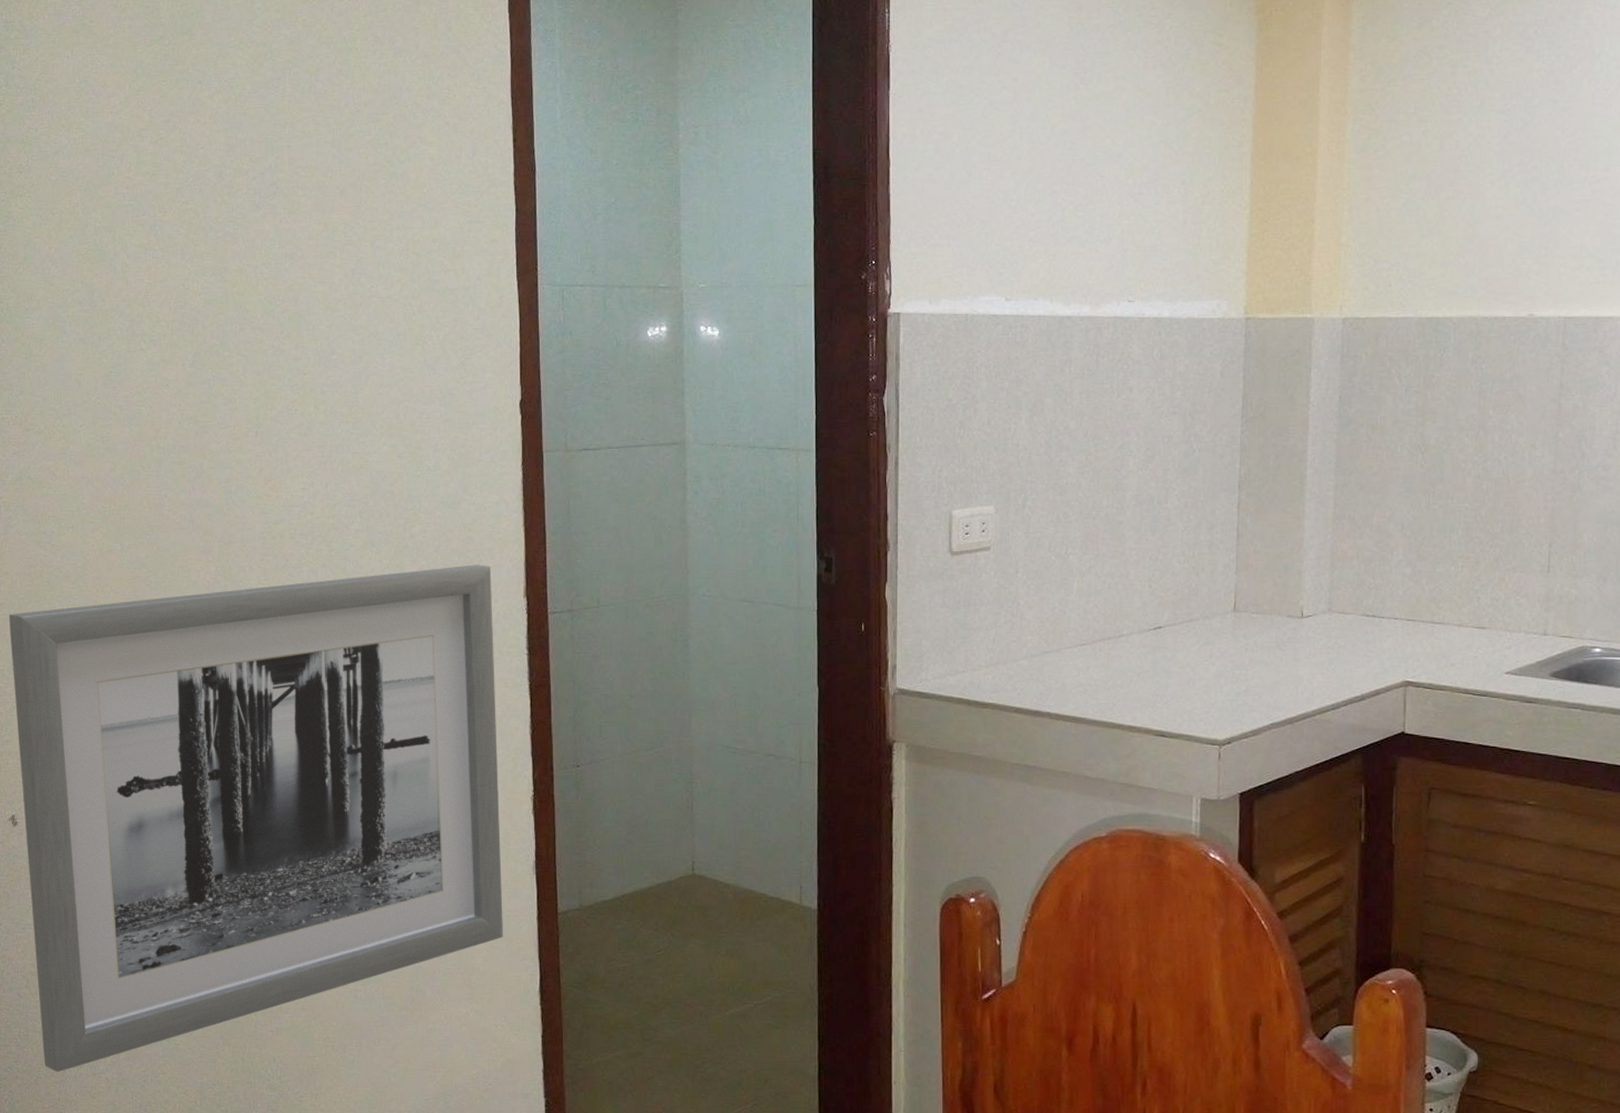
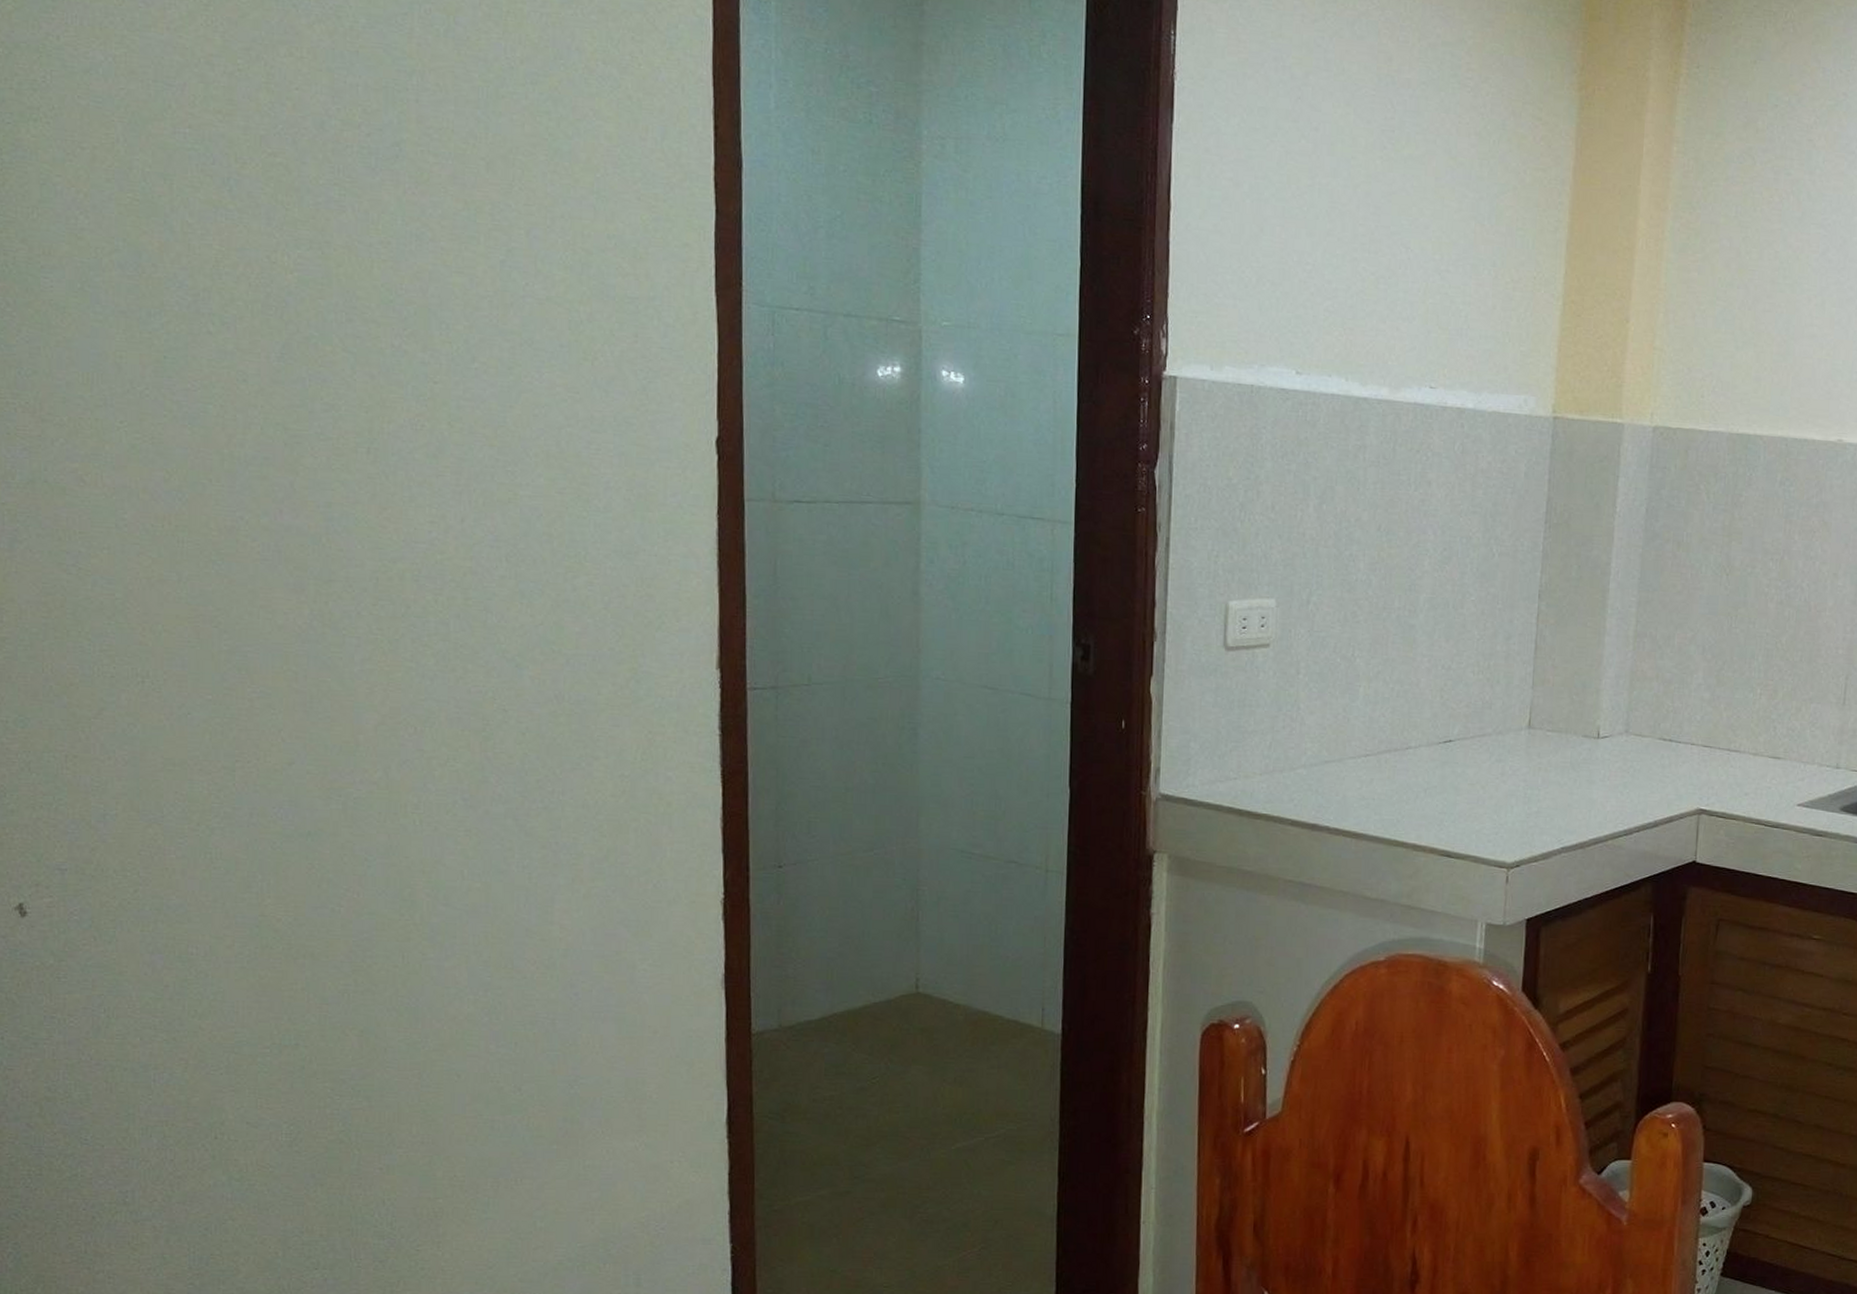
wall art: present [8,564,503,1073] -> none [15,627,683,1220]

